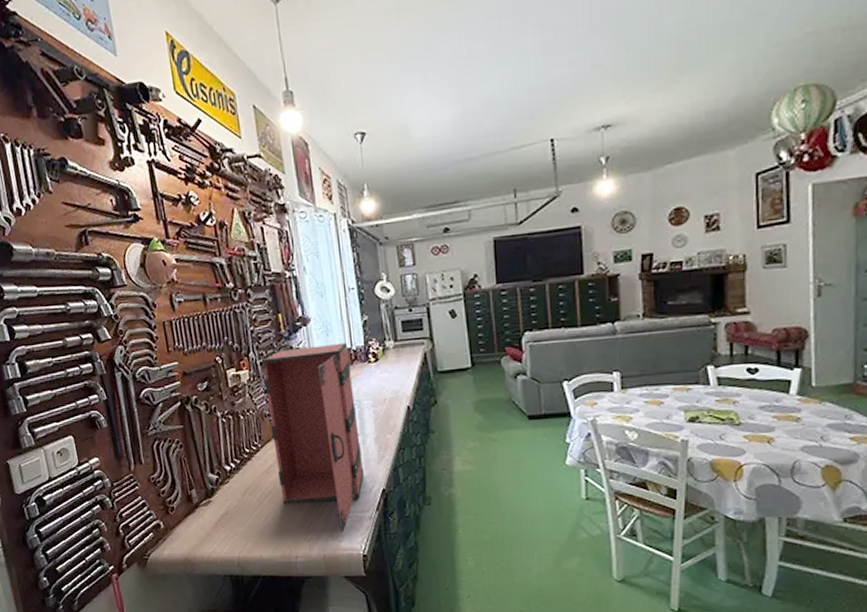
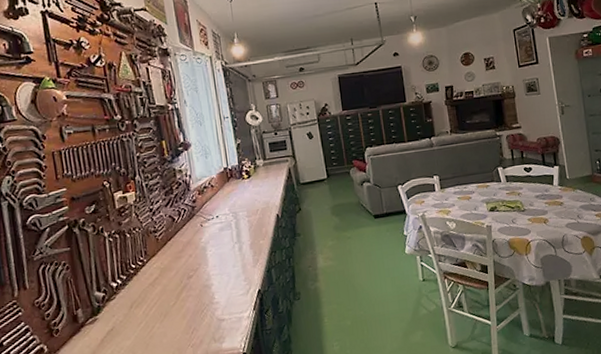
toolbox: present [261,342,364,532] -> none [146,163,242,334]

